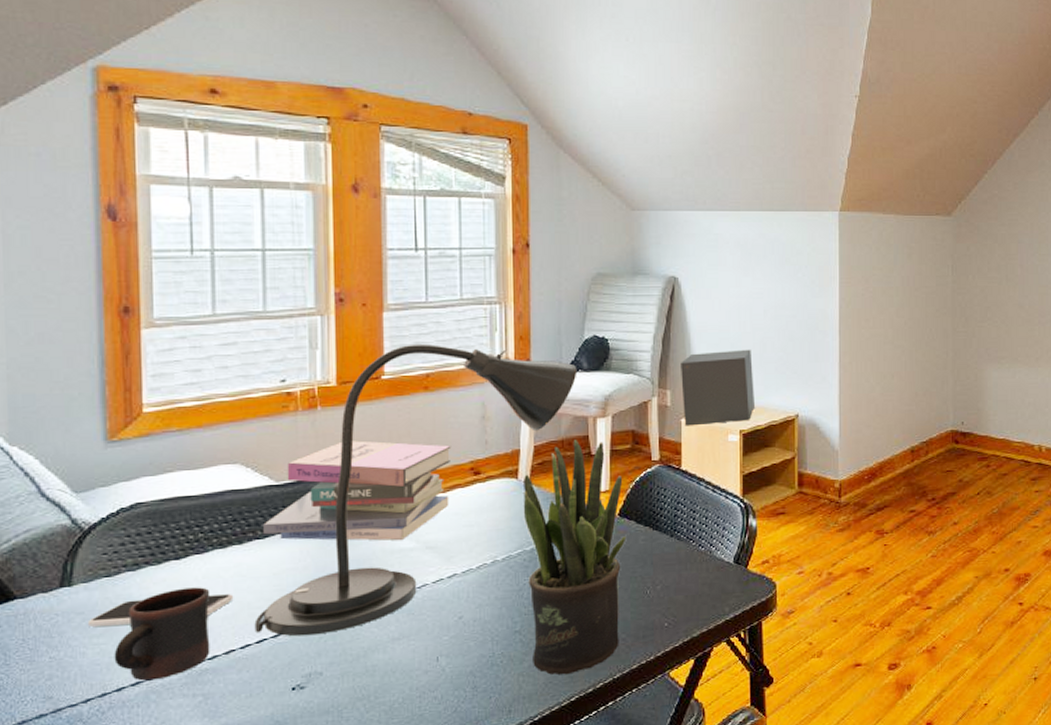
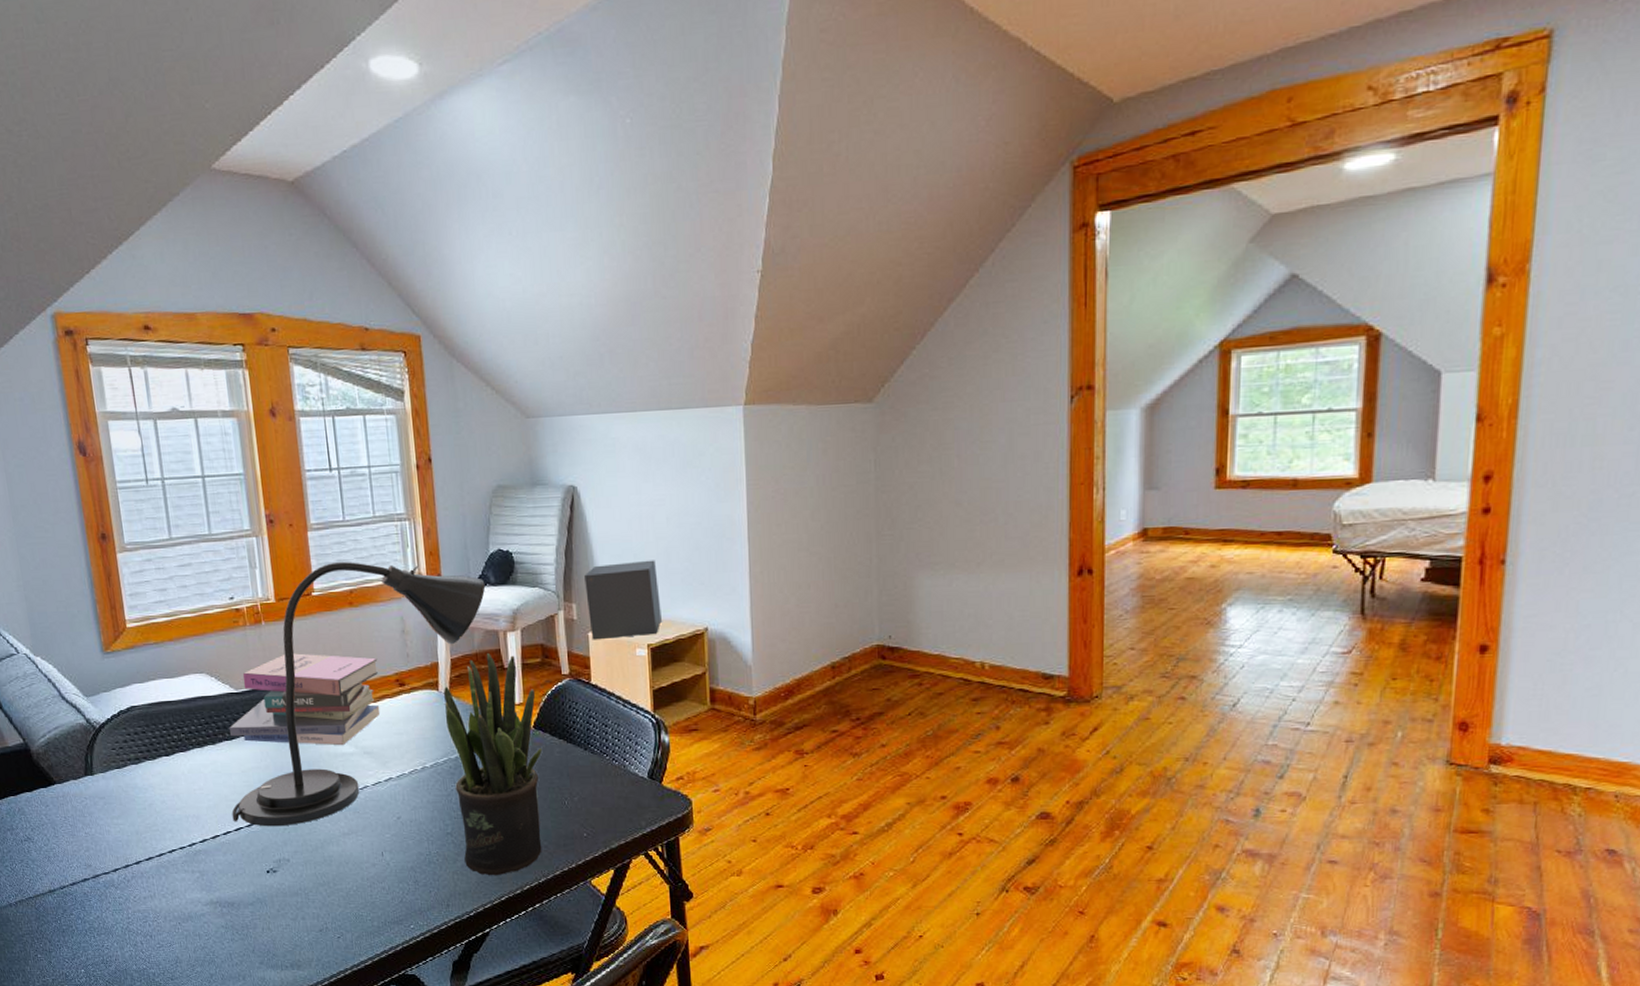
smartphone: present [87,594,234,628] -> none [108,787,214,811]
mug: present [114,587,211,681] -> none [130,780,201,857]

